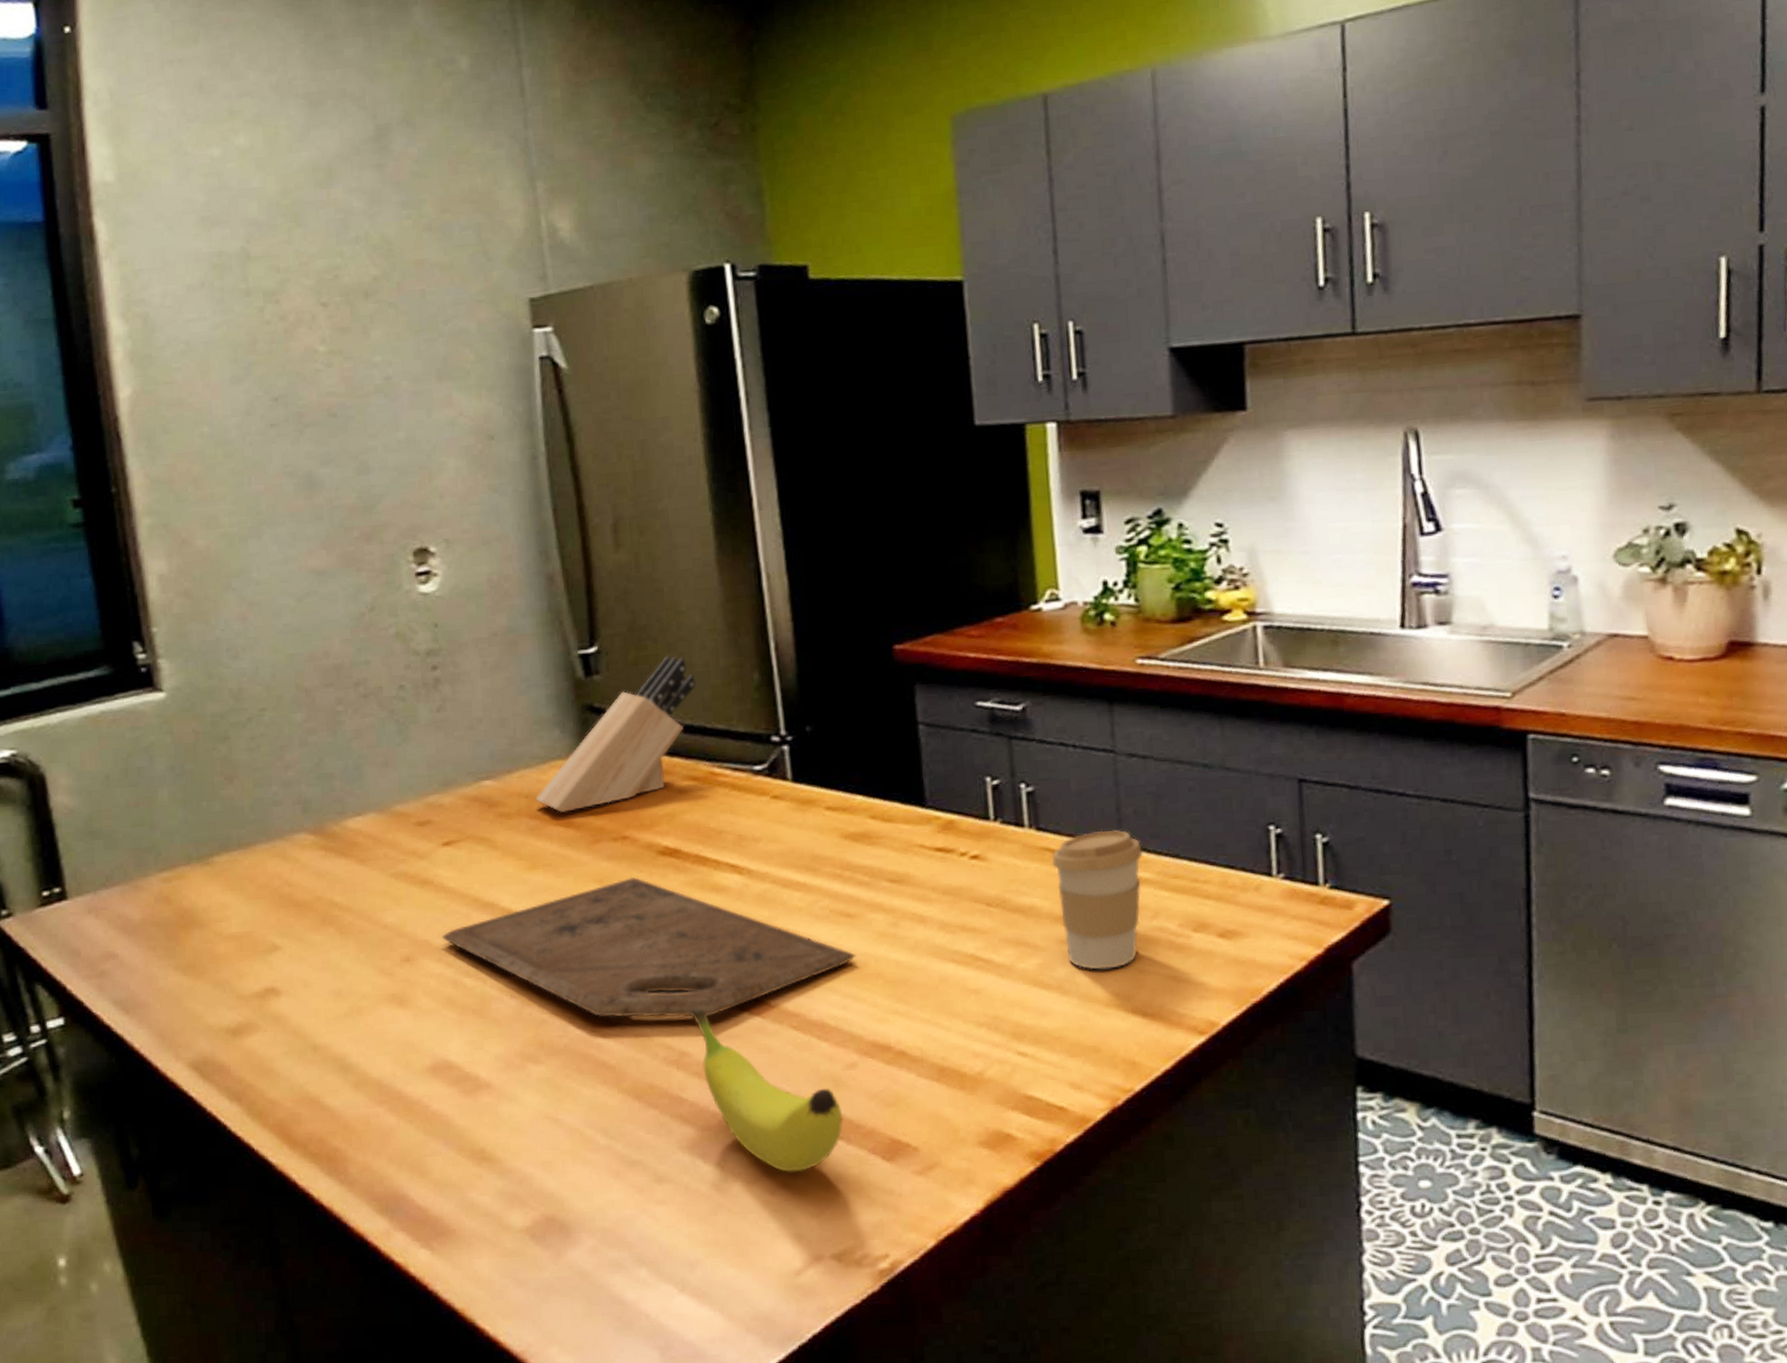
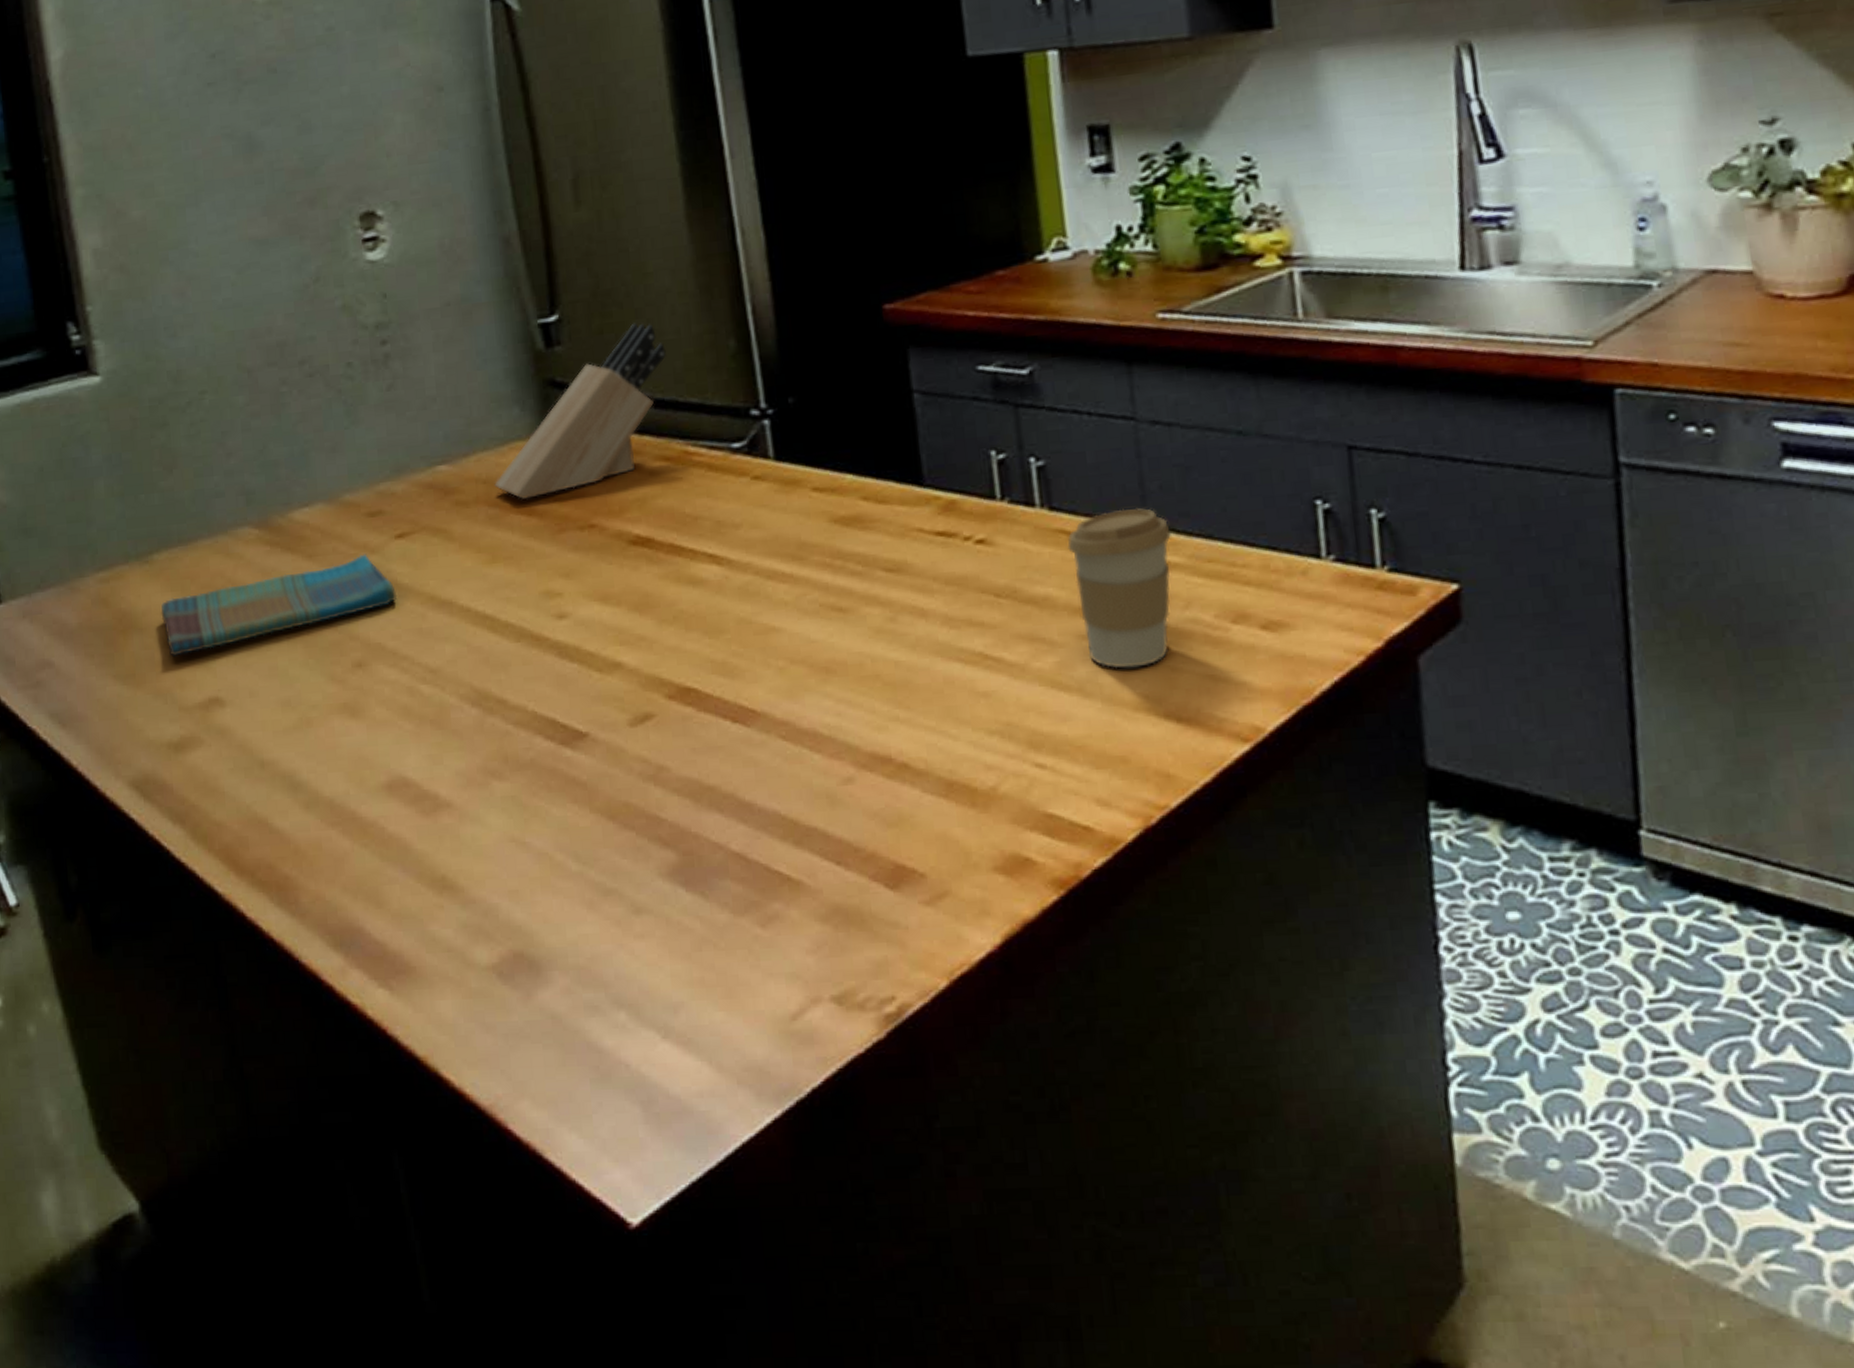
dish towel: none [220,859,444,950] -> present [161,554,398,656]
cutting board: present [441,877,857,1018] -> none [395,570,851,728]
fruit: present [690,1008,843,1172] -> none [668,716,840,902]

